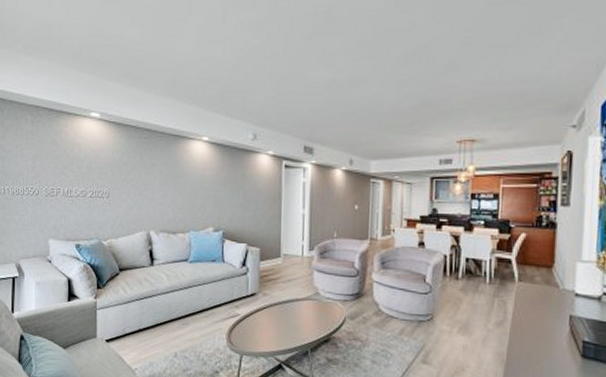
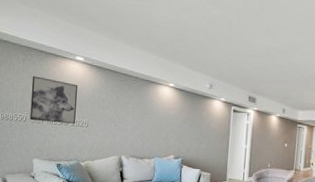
wall art: none [42,140,95,195] -> present [30,76,78,124]

